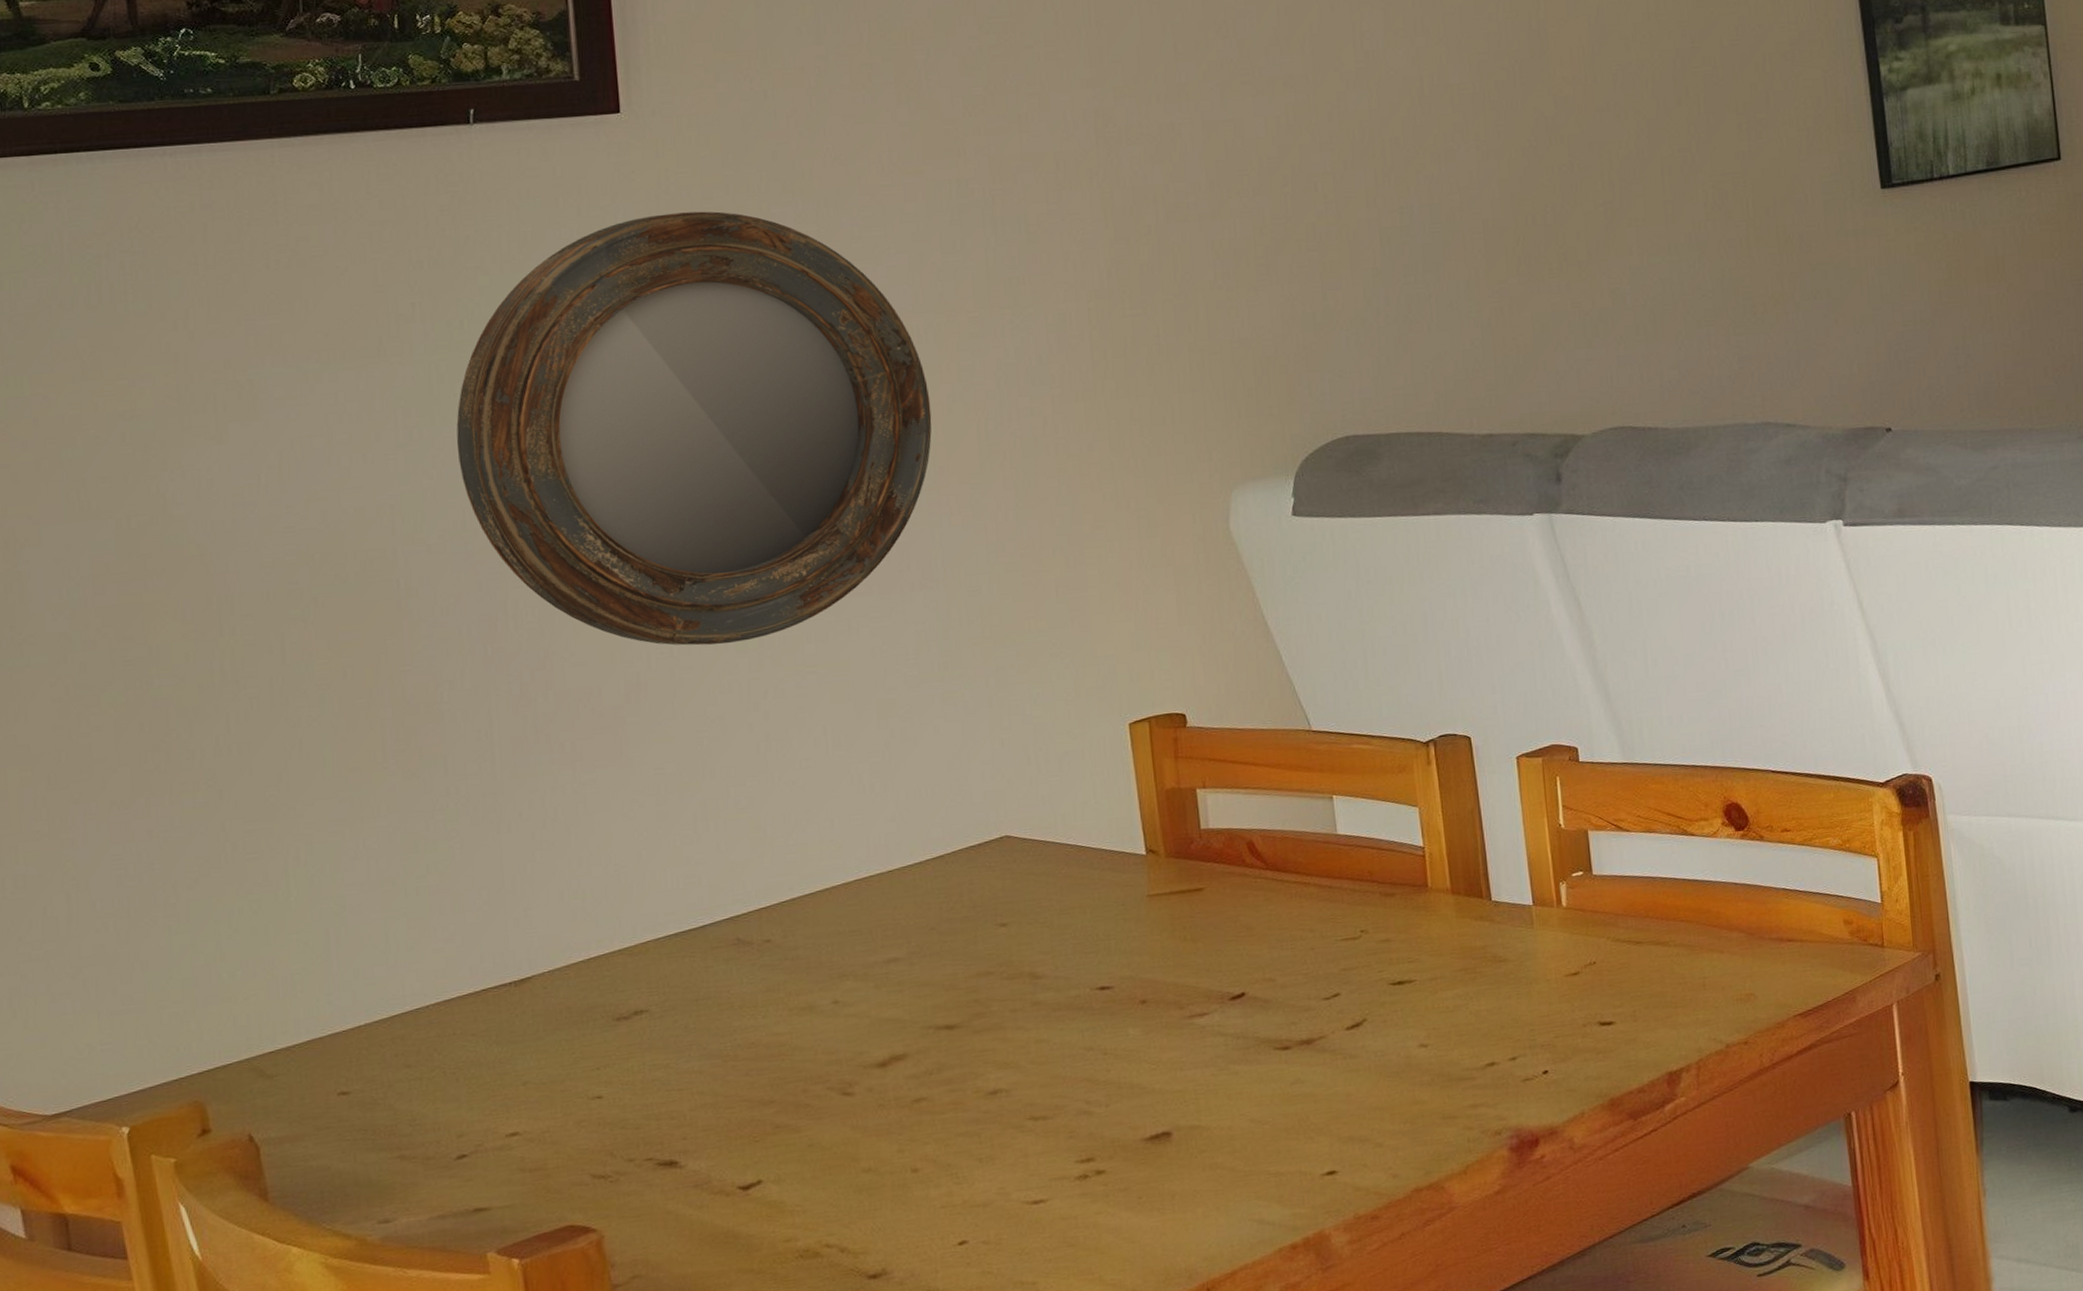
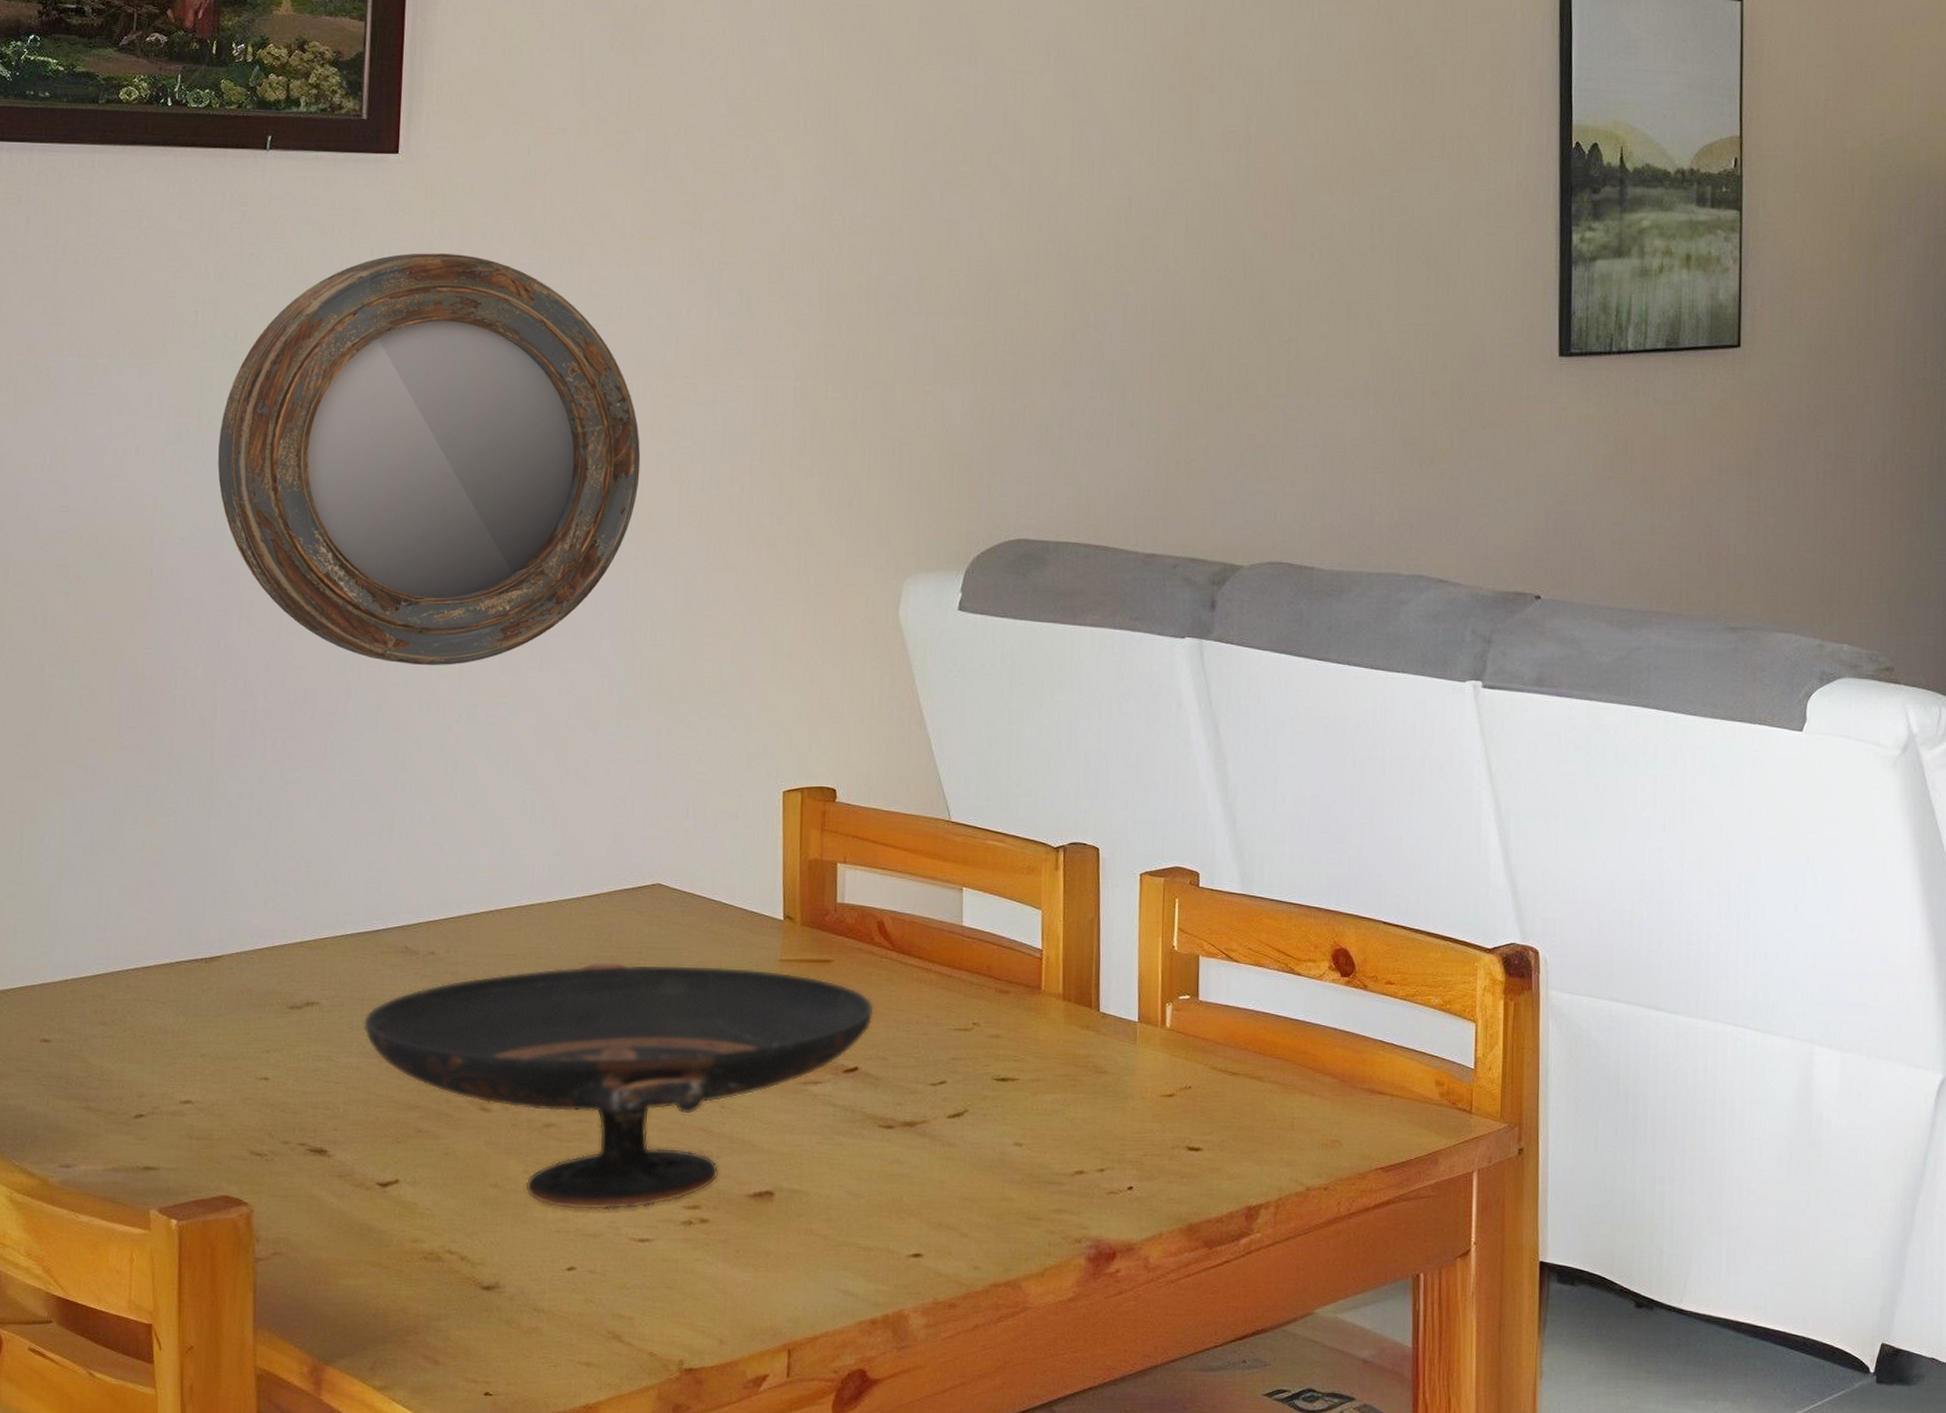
decorative bowl: none [700,907,1255,1183] -> present [362,961,874,1210]

